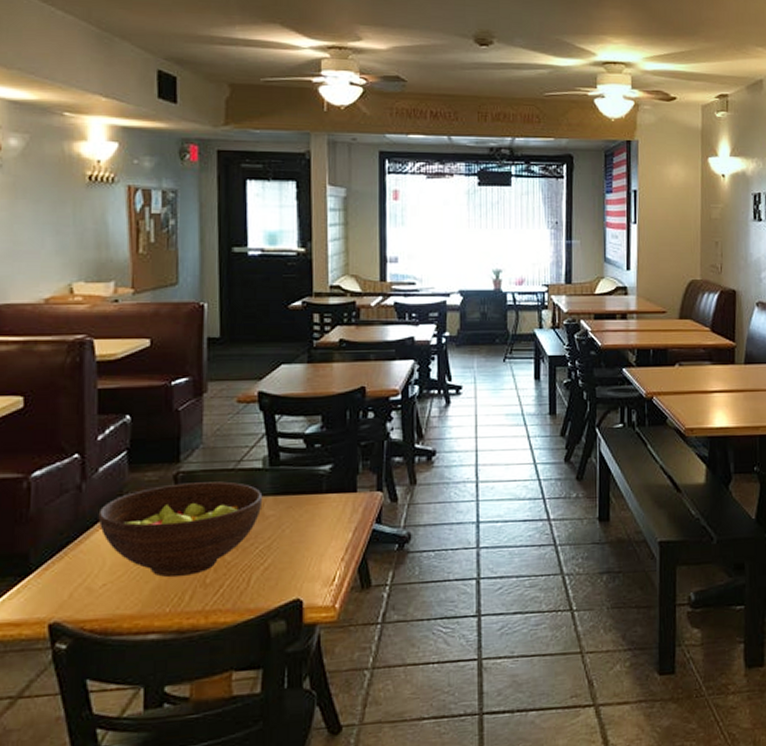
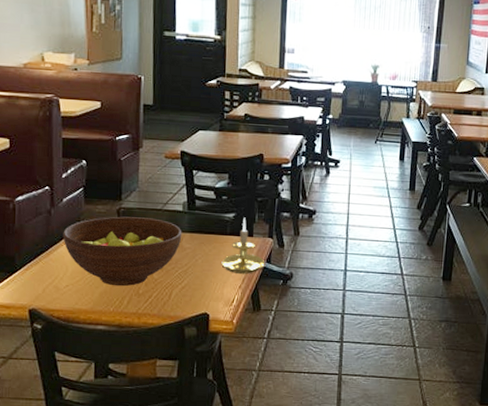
candle holder: none [317,468,374,542] -> present [221,217,265,274]

